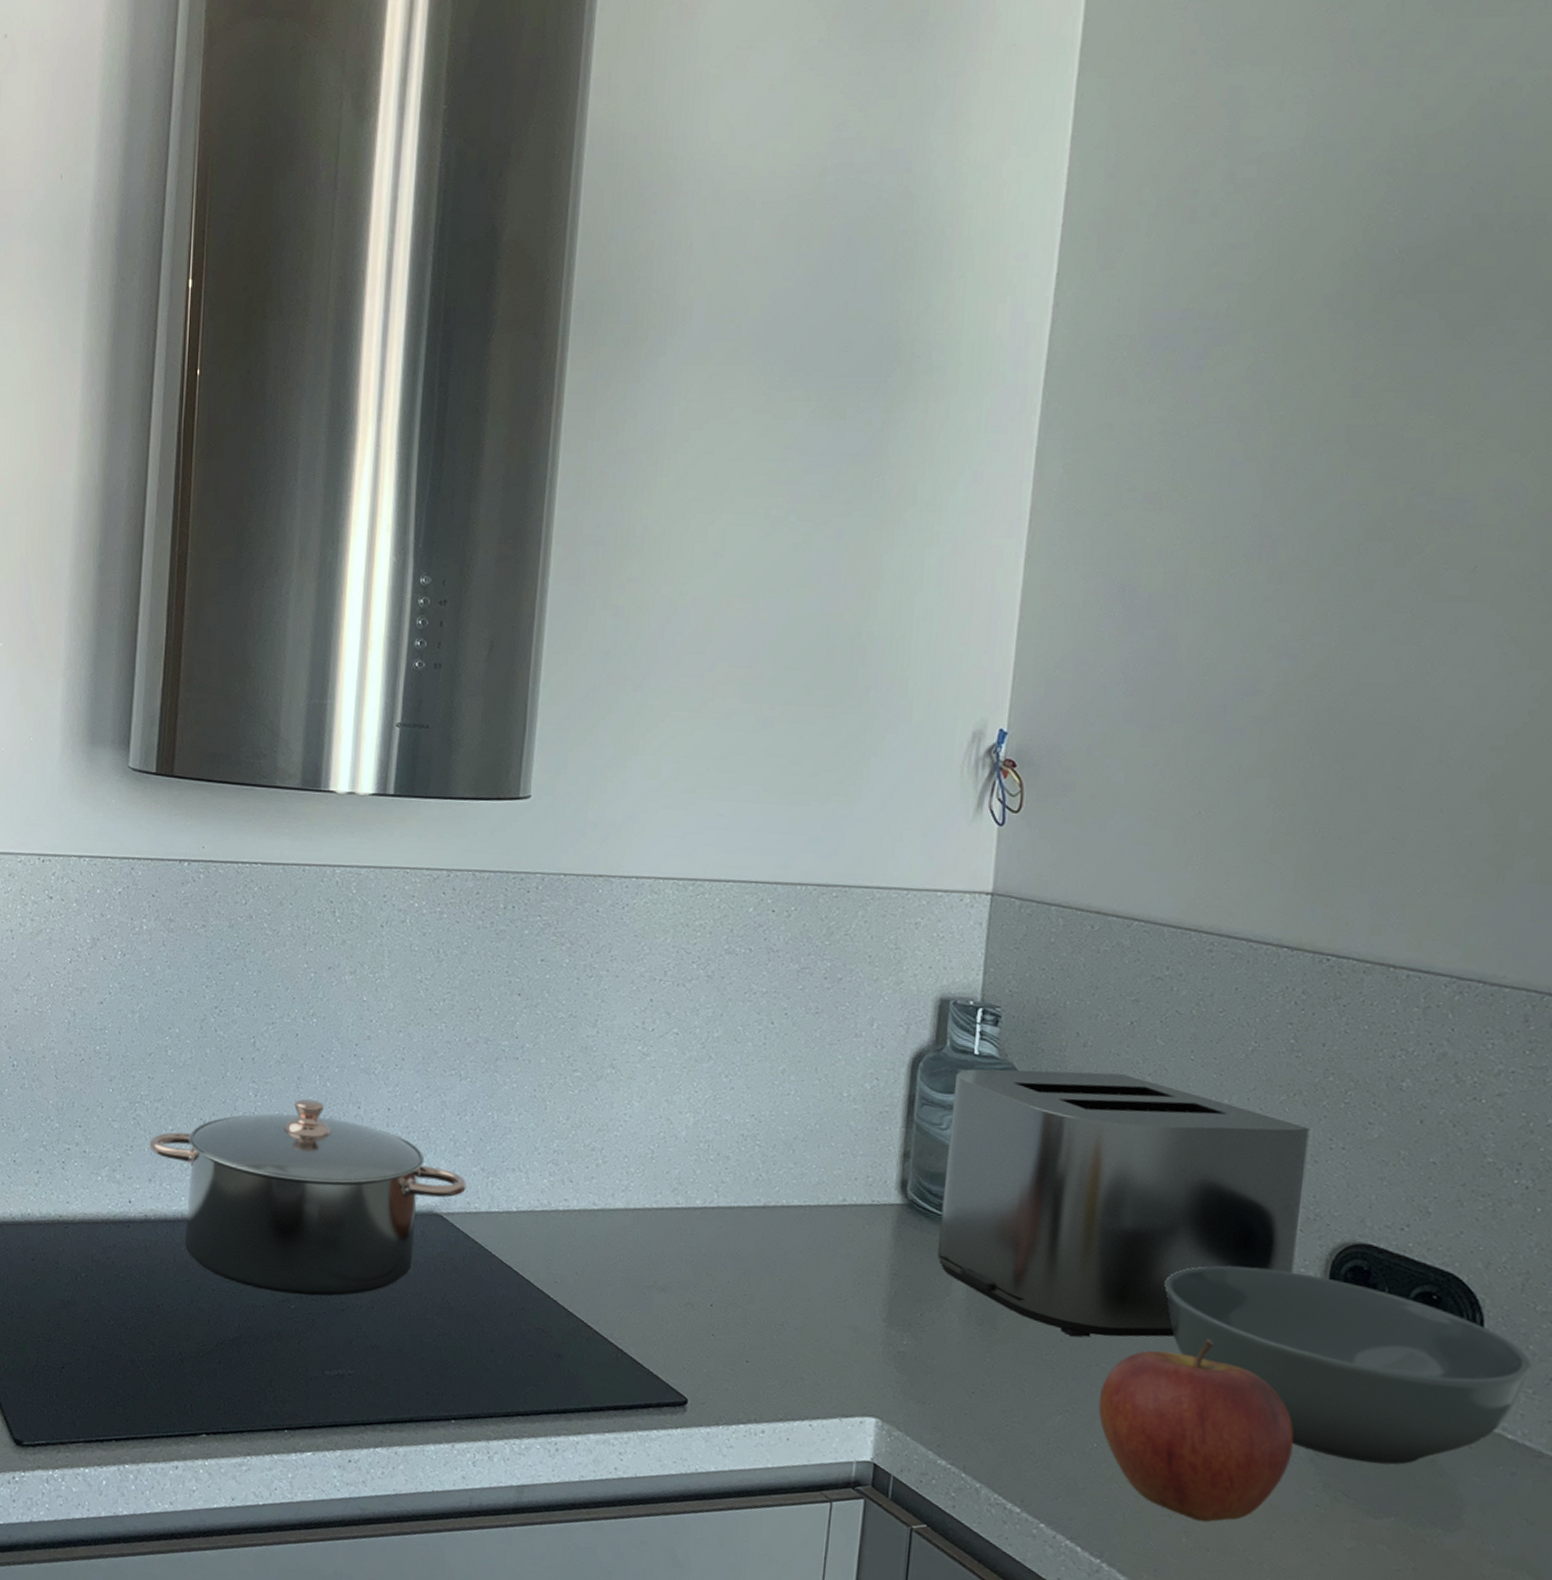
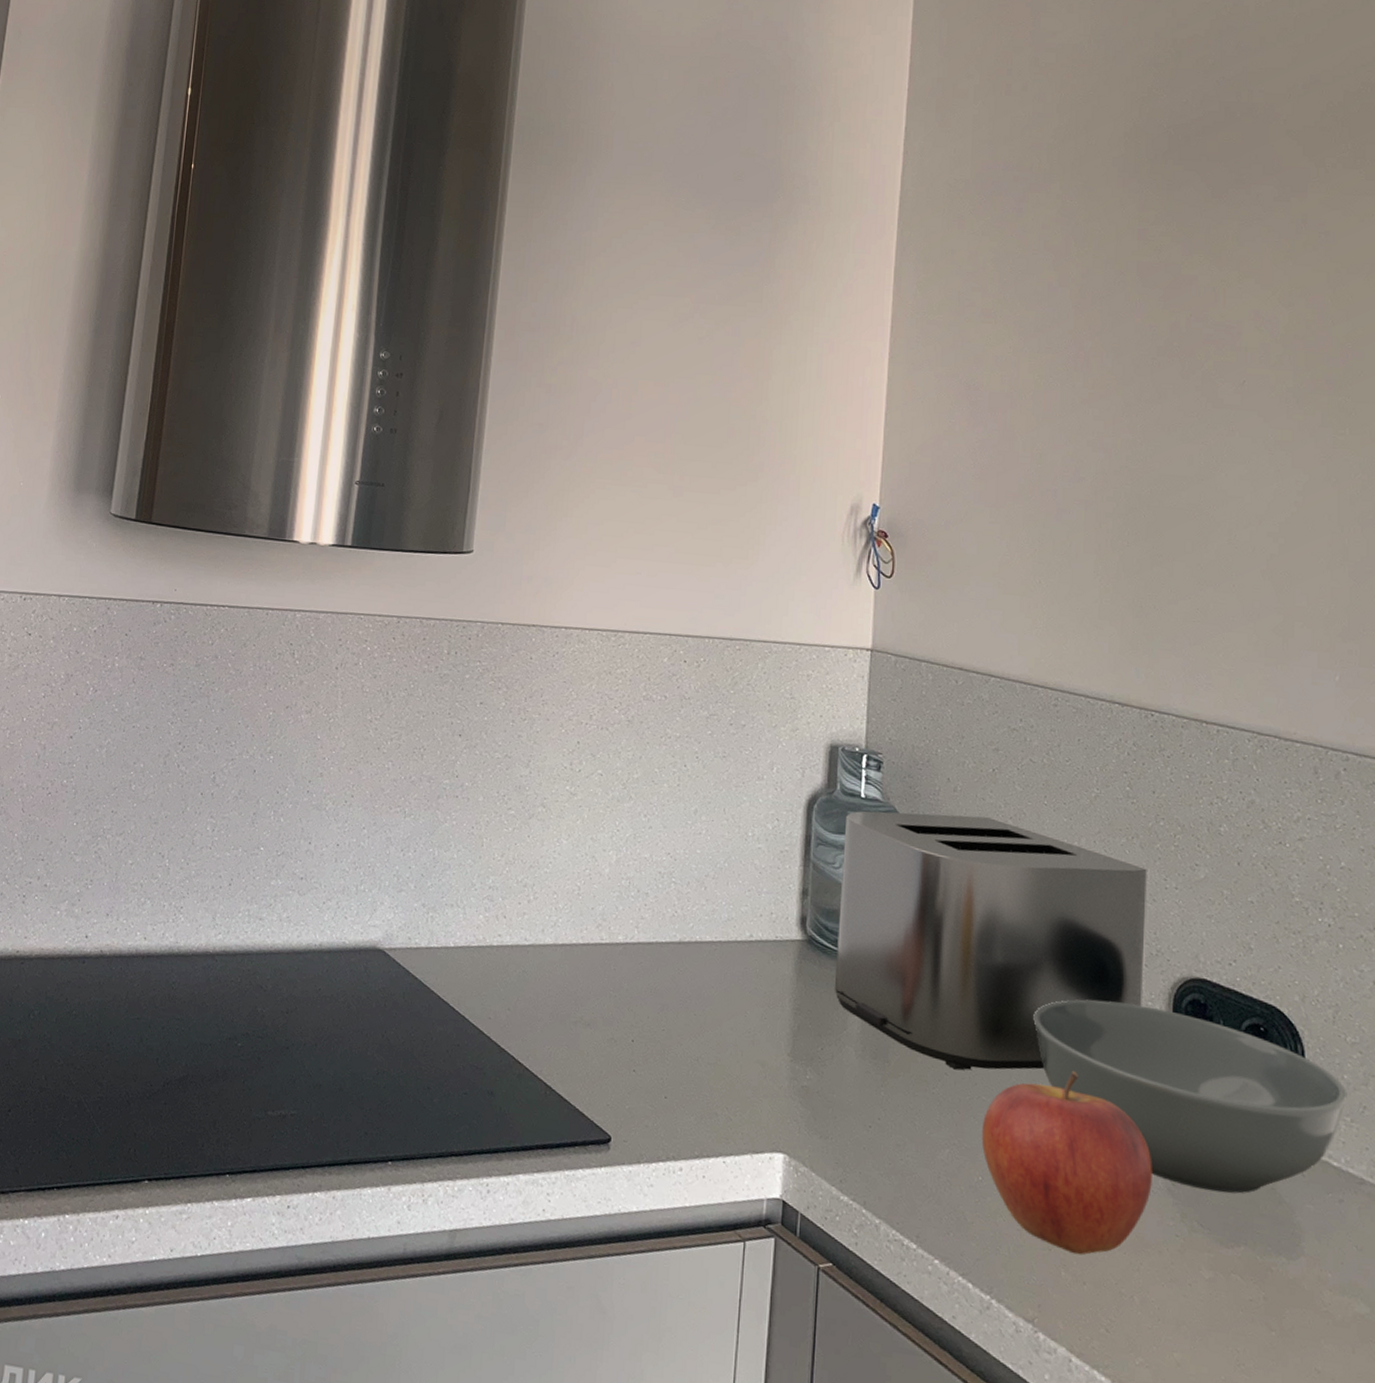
cooking pot: present [149,1098,467,1296] -> none [108,833,408,1034]

